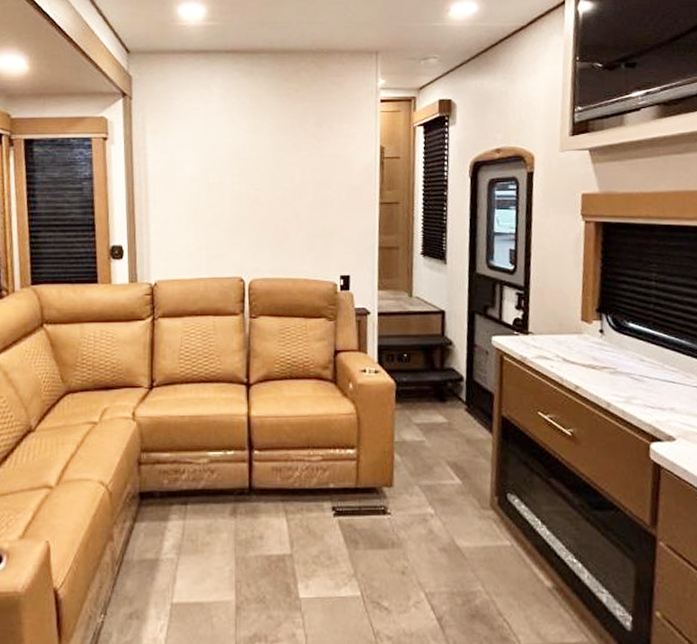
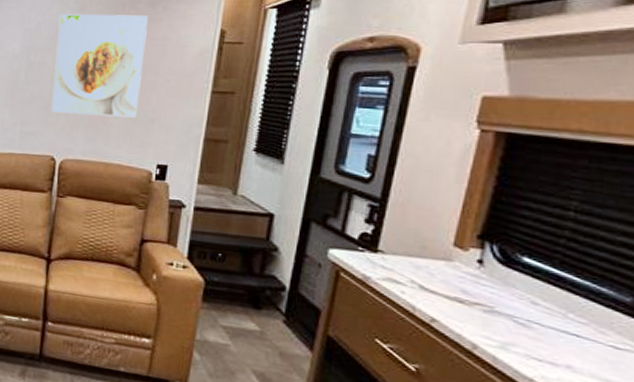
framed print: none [233,135,317,234] -> present [51,14,148,118]

